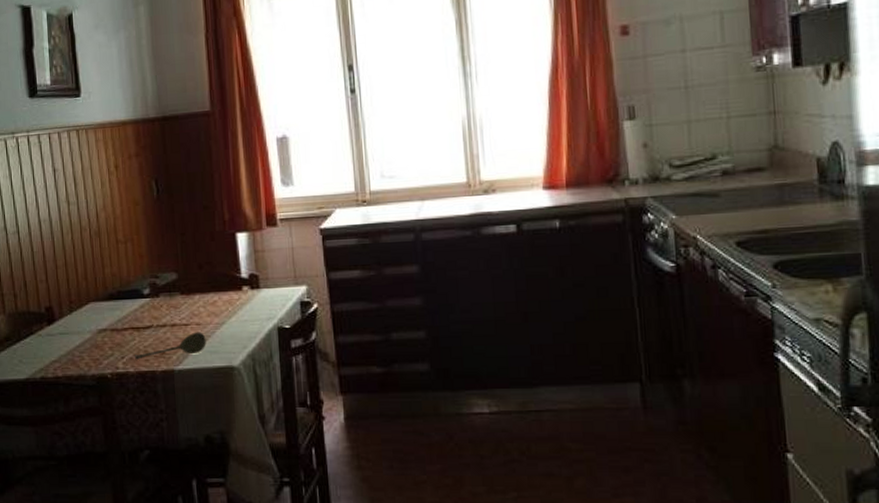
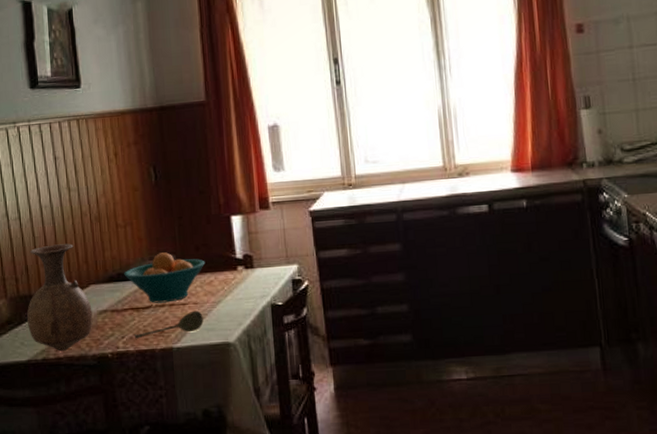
vase: none [25,259,92,370] -> present [26,243,93,351]
fruit bowl: none [124,270,209,323] -> present [124,252,205,303]

